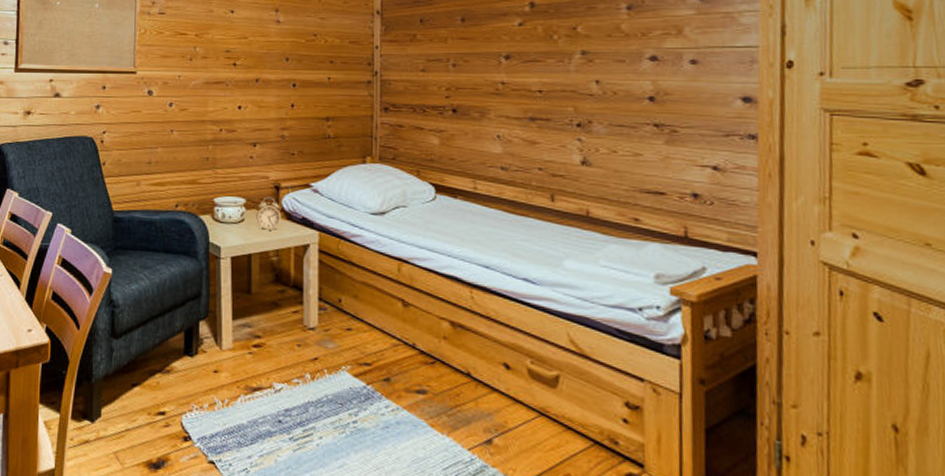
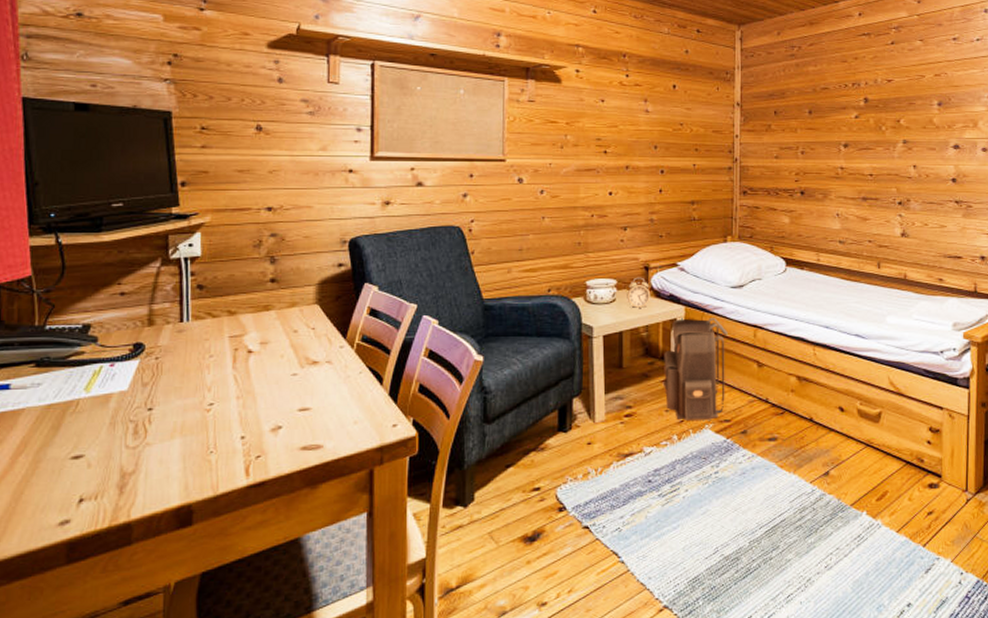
backpack: none [294,245,367,361] -> present [663,318,728,422]

